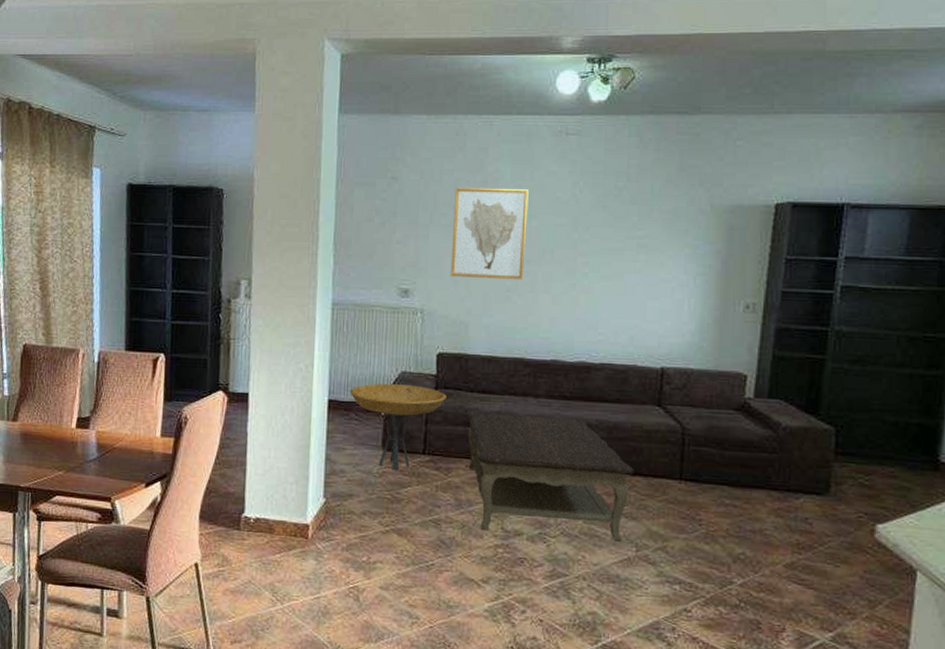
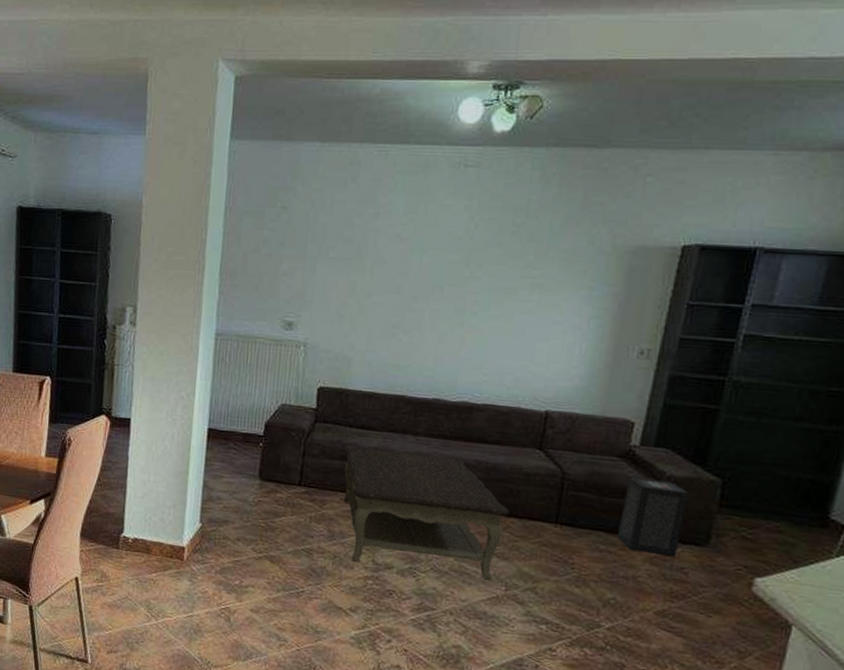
side table: present [349,383,447,470] -> none [229,414,325,500]
wall art: present [450,187,529,280] -> none [335,219,422,317]
speaker: none [740,429,806,507] -> present [616,476,690,556]

